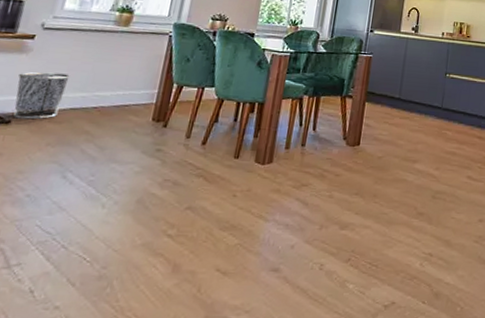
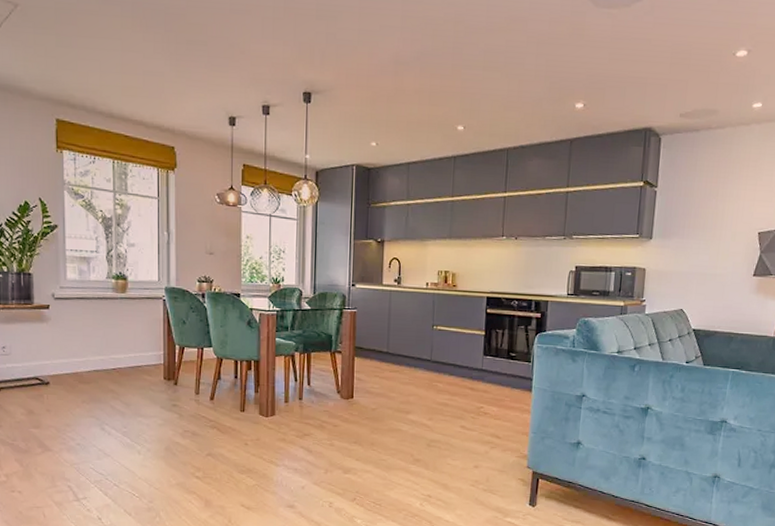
waste bin: present [12,72,70,120] -> none [45,338,87,381]

